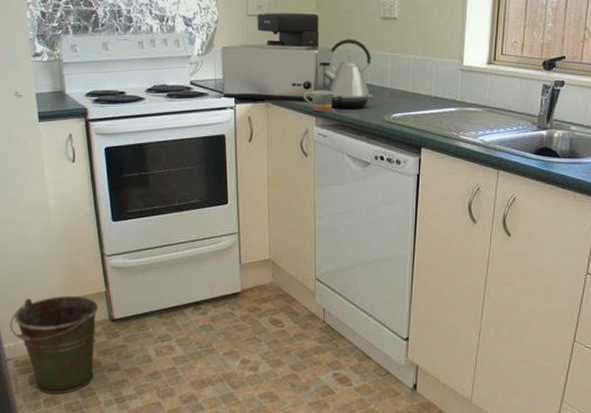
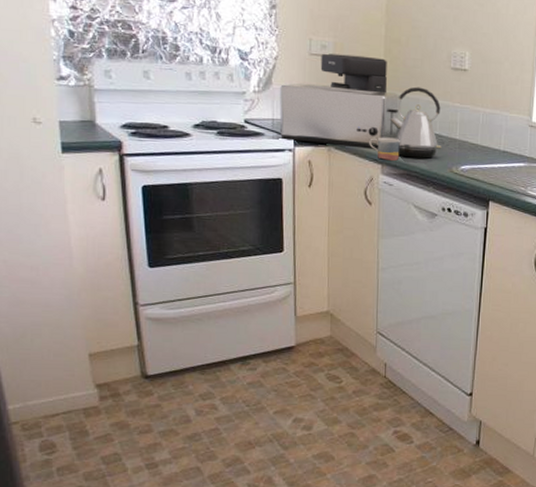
bucket: present [10,295,98,394] -> none [17,349,128,461]

